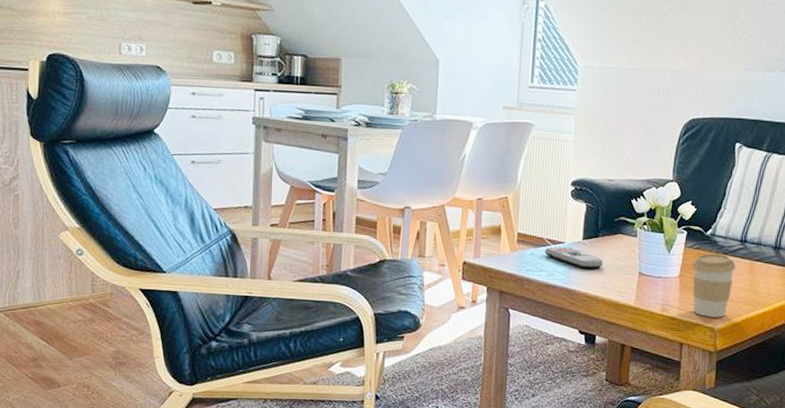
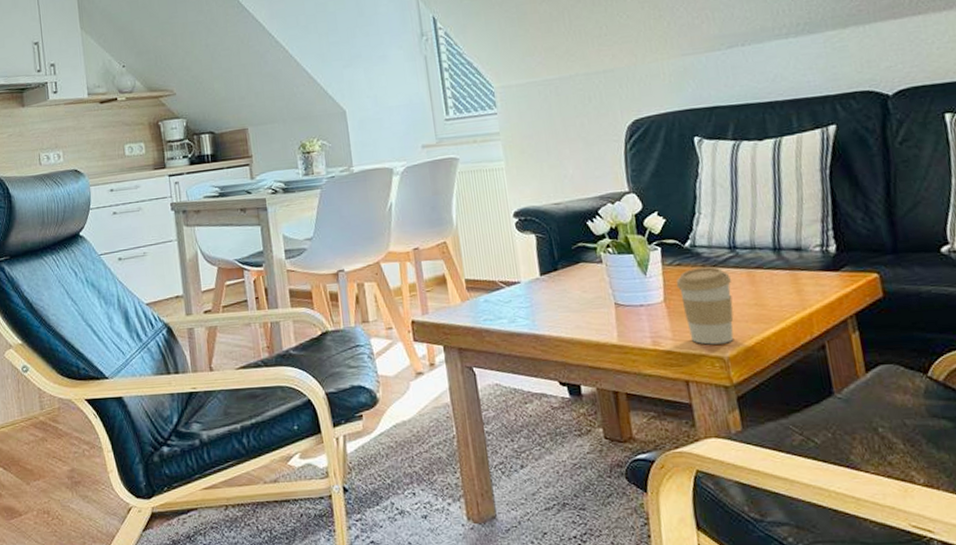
remote control: present [545,246,604,269] -> none [499,286,571,308]

